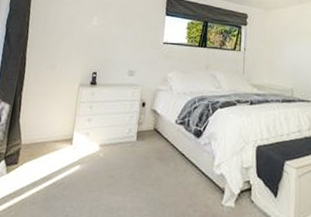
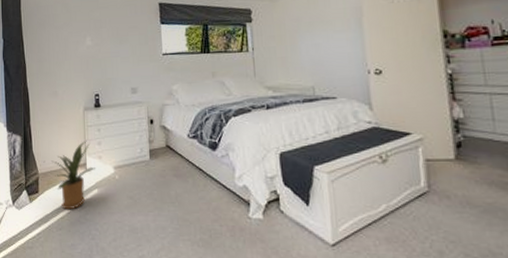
house plant: none [28,116,81,184] -> present [43,141,95,210]

